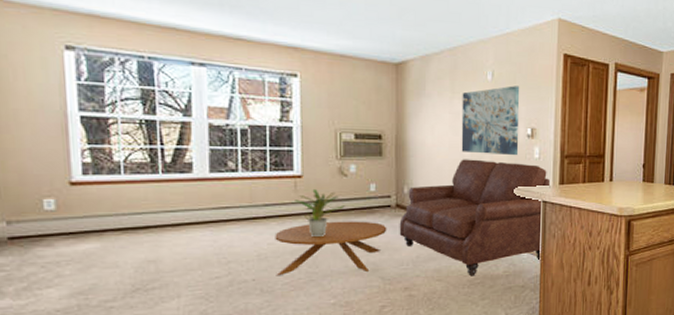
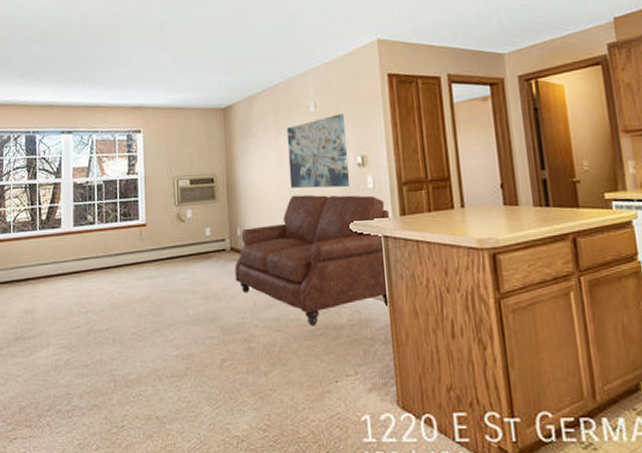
coffee table: present [275,221,387,276] -> none [124,266,224,326]
potted plant: present [295,188,345,238] -> none [140,236,184,286]

